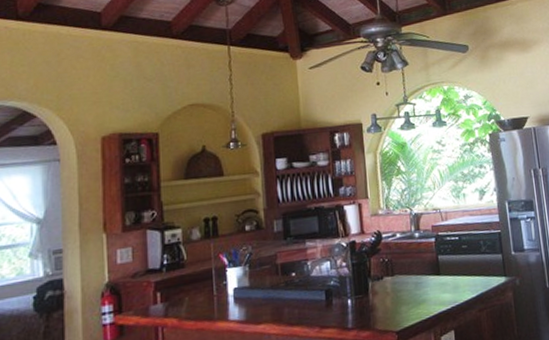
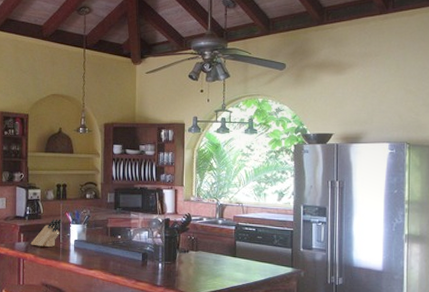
knife block: none [171,263,214,306] -> present [30,219,62,247]

